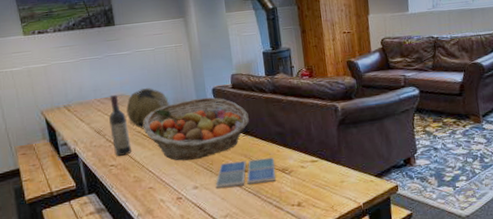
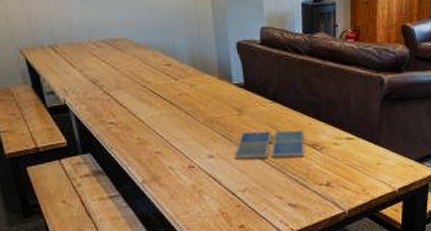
wine bottle: present [109,94,131,156] -> none [107,37,135,113]
decorative ball: present [126,87,169,129] -> none [129,32,183,83]
fruit basket: present [143,97,249,161] -> none [150,52,279,125]

